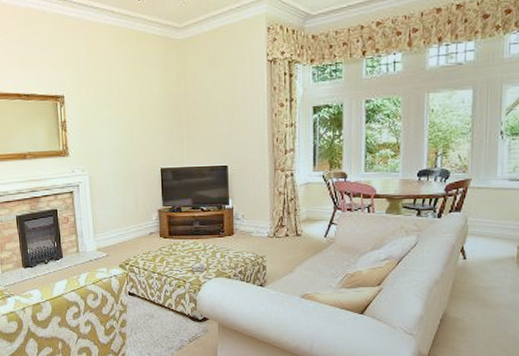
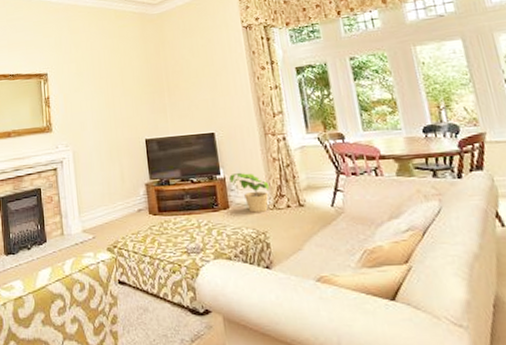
potted plant: none [237,203,272,239] -> present [229,172,270,213]

